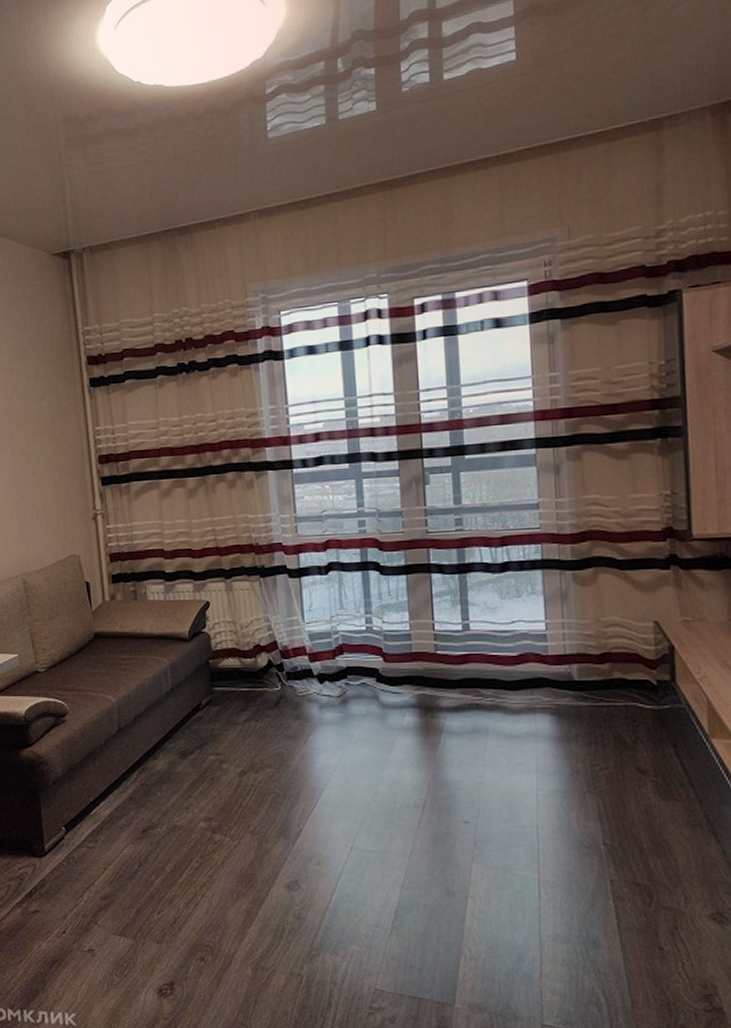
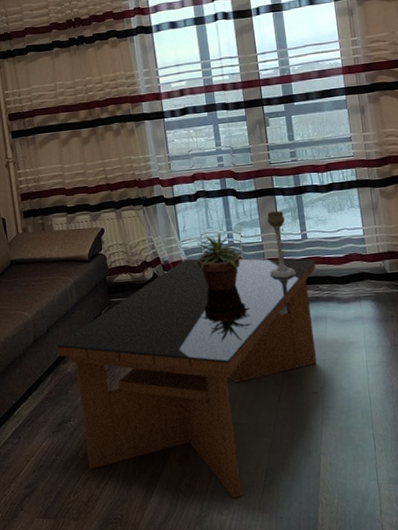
coffee table: none [144,645,479,938] -> present [56,258,317,498]
potted plant: none [316,617,384,687] -> present [191,234,243,291]
candle holder: none [416,593,453,677] -> present [267,211,297,278]

